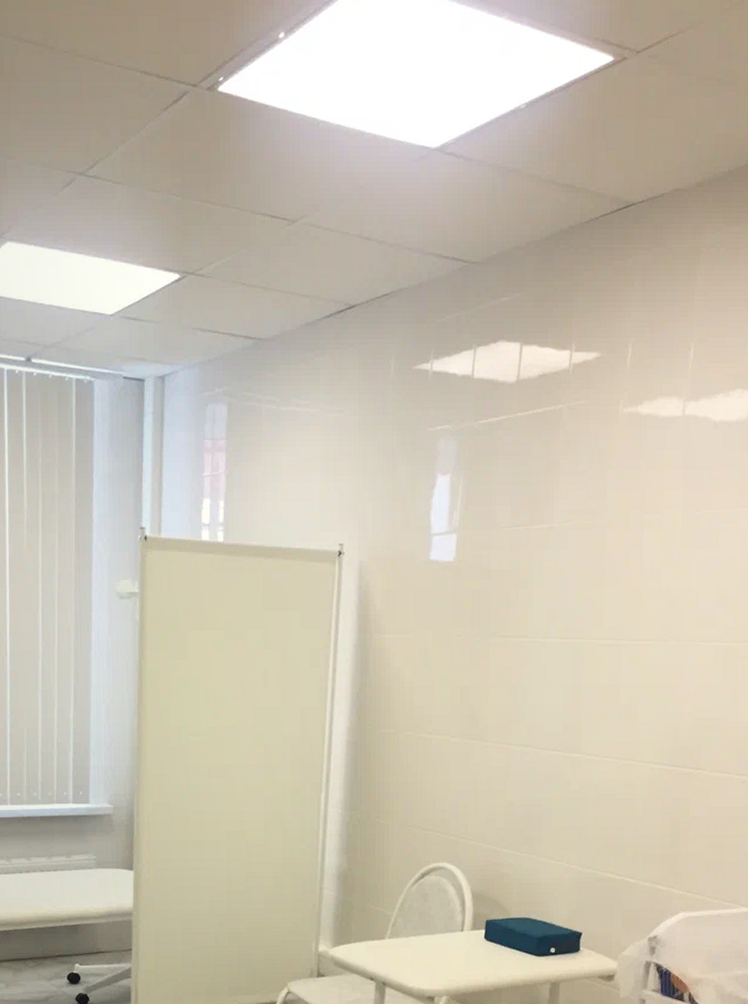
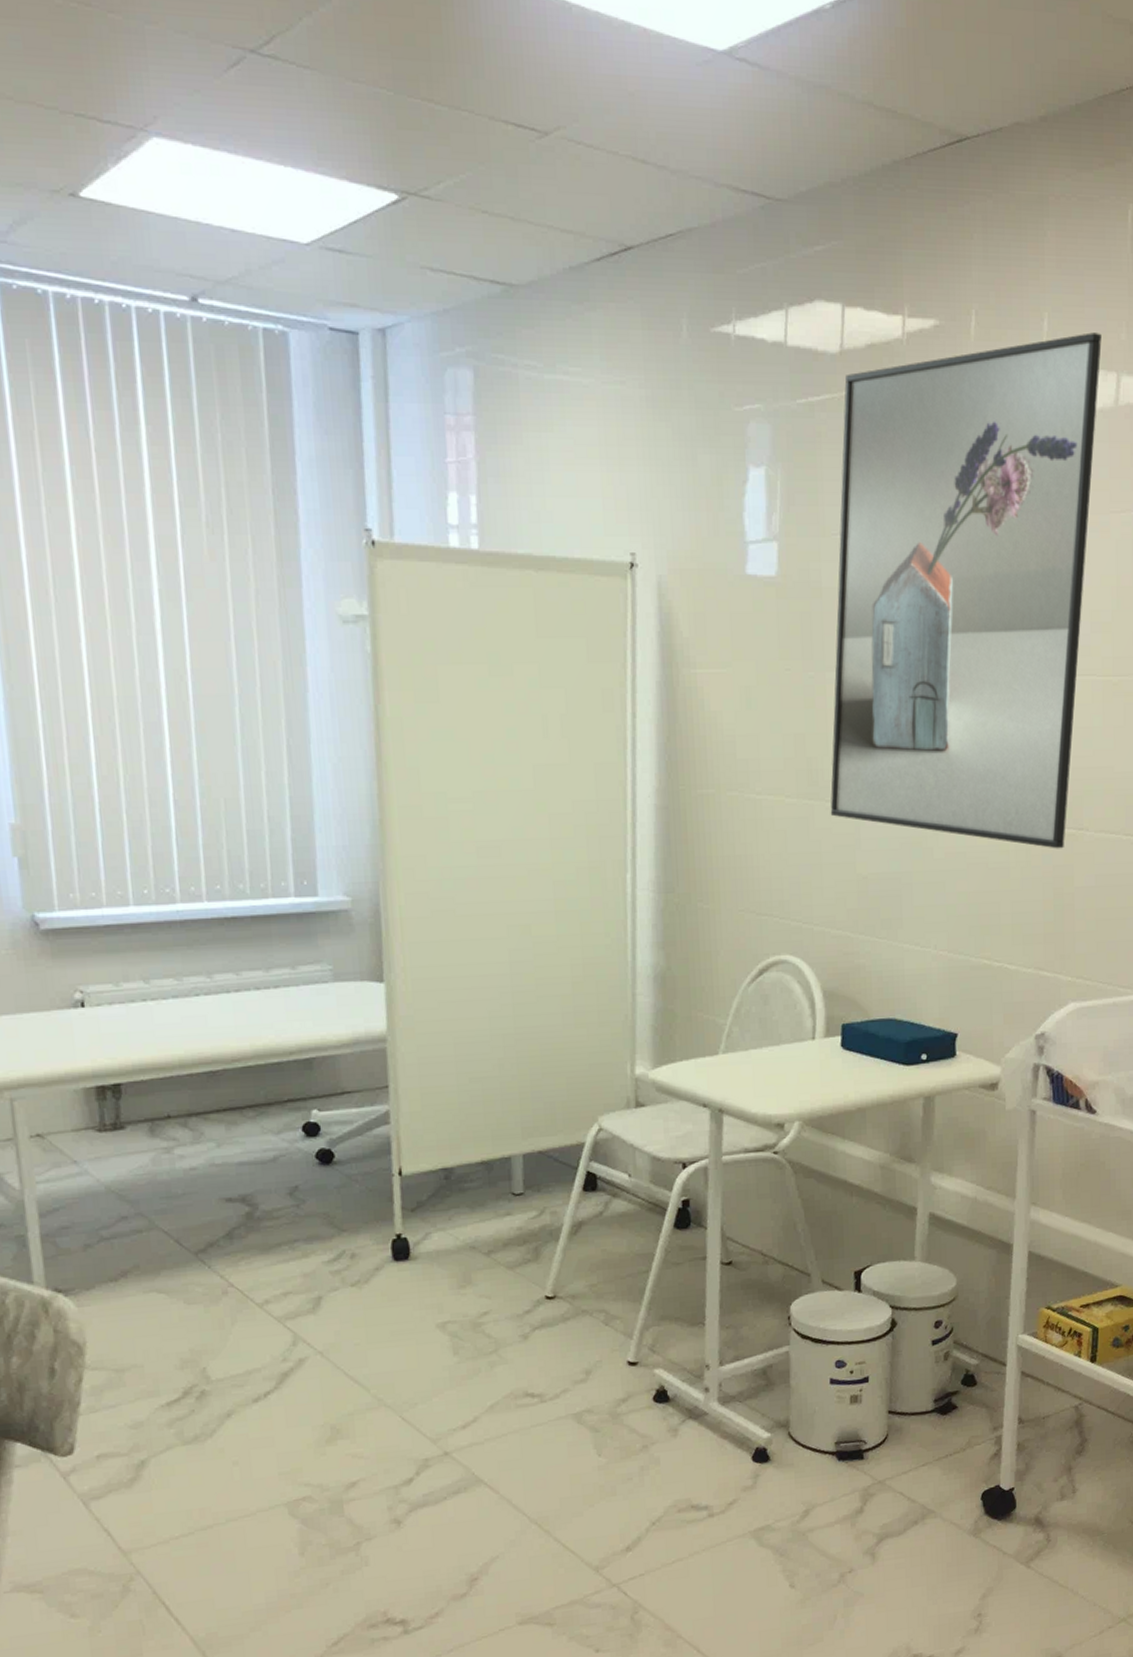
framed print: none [486,358,740,785] -> present [830,332,1102,849]

